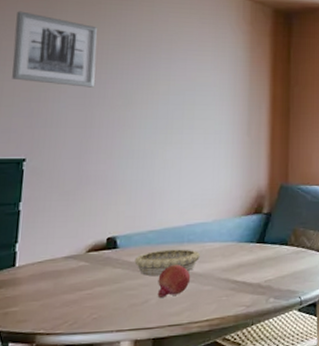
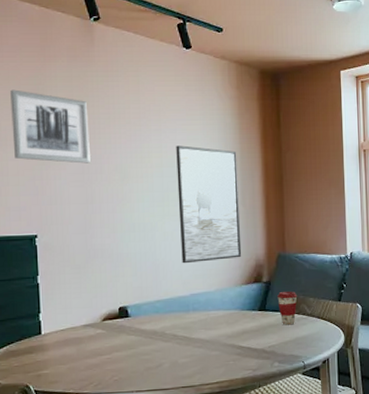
decorative bowl: present [134,249,201,276] -> none [146,317,207,343]
fruit: present [157,263,191,297] -> none [169,331,199,362]
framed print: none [180,74,246,193] -> present [176,145,242,264]
coffee cup: none [277,224,298,259] -> present [277,292,298,326]

